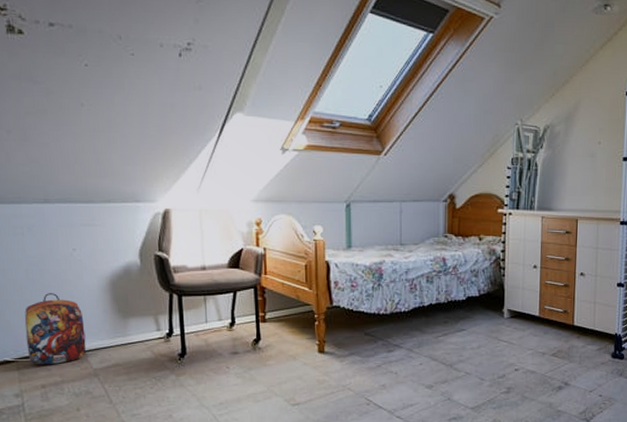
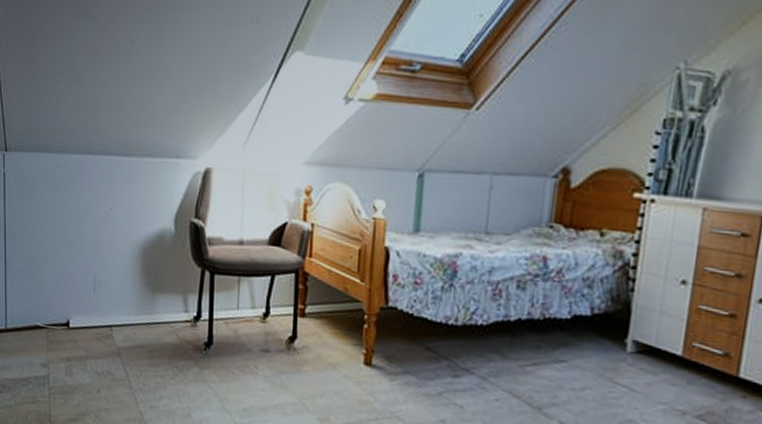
backpack: present [24,293,86,365] -> none [57,256,113,337]

